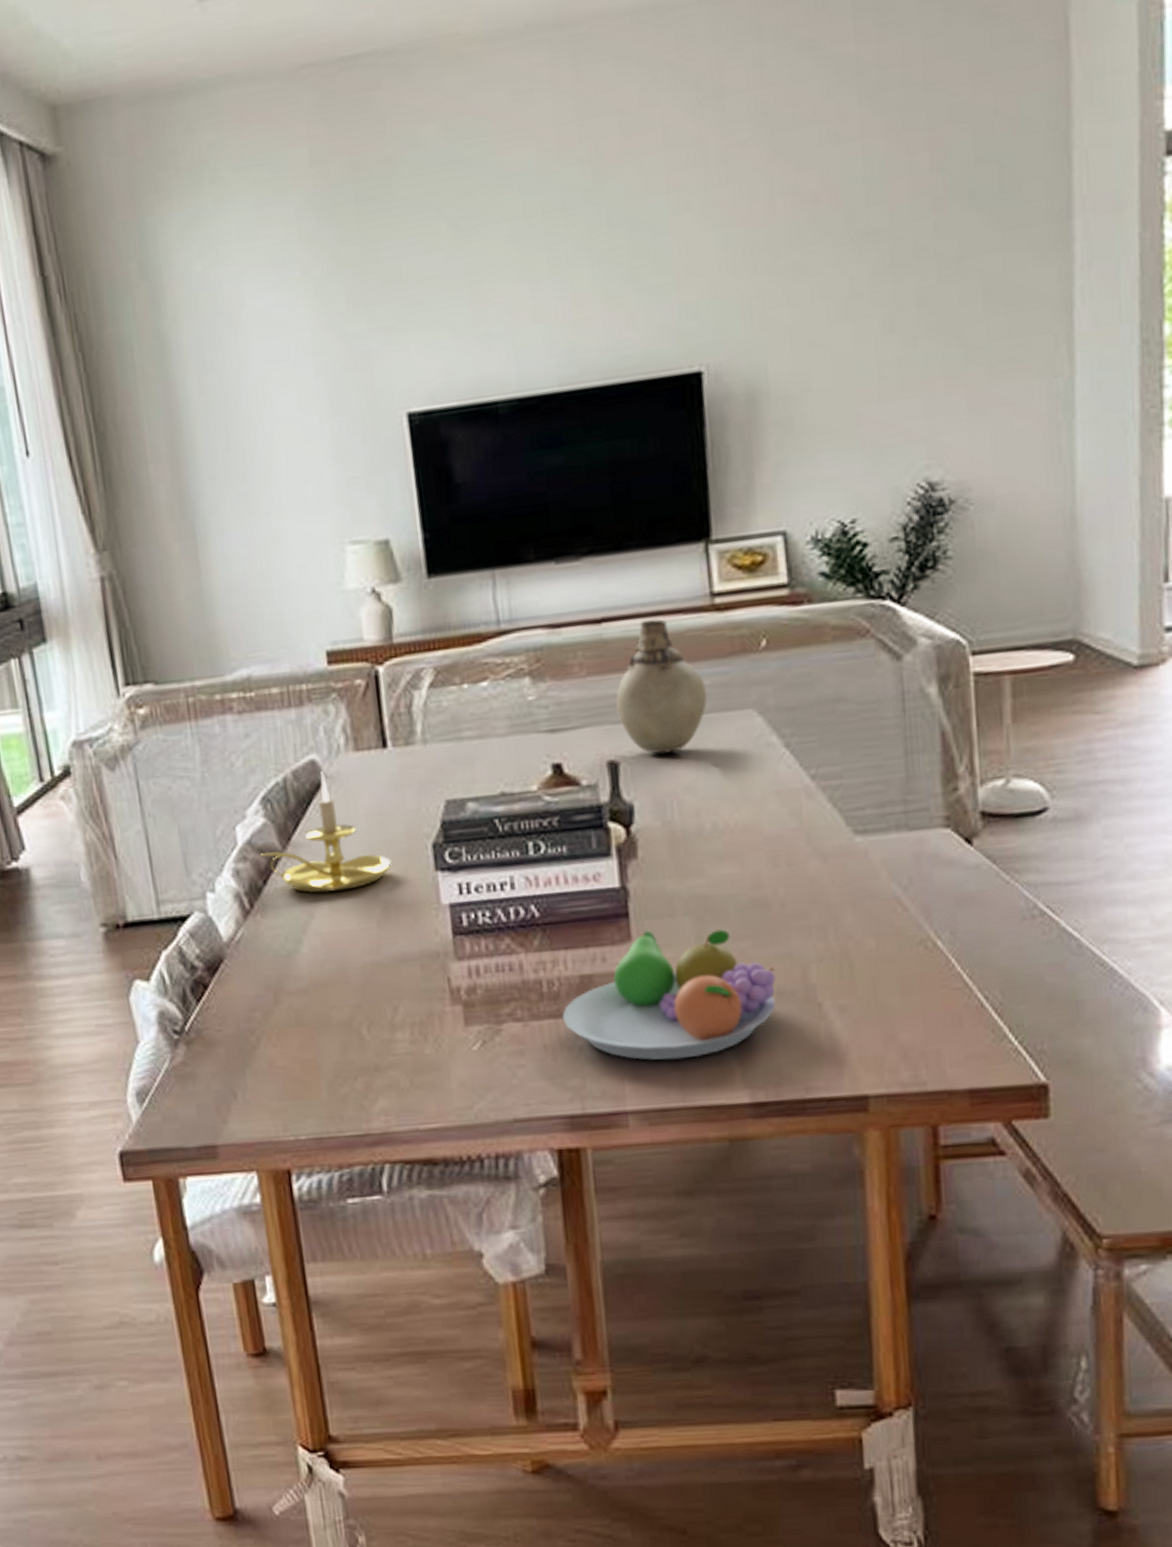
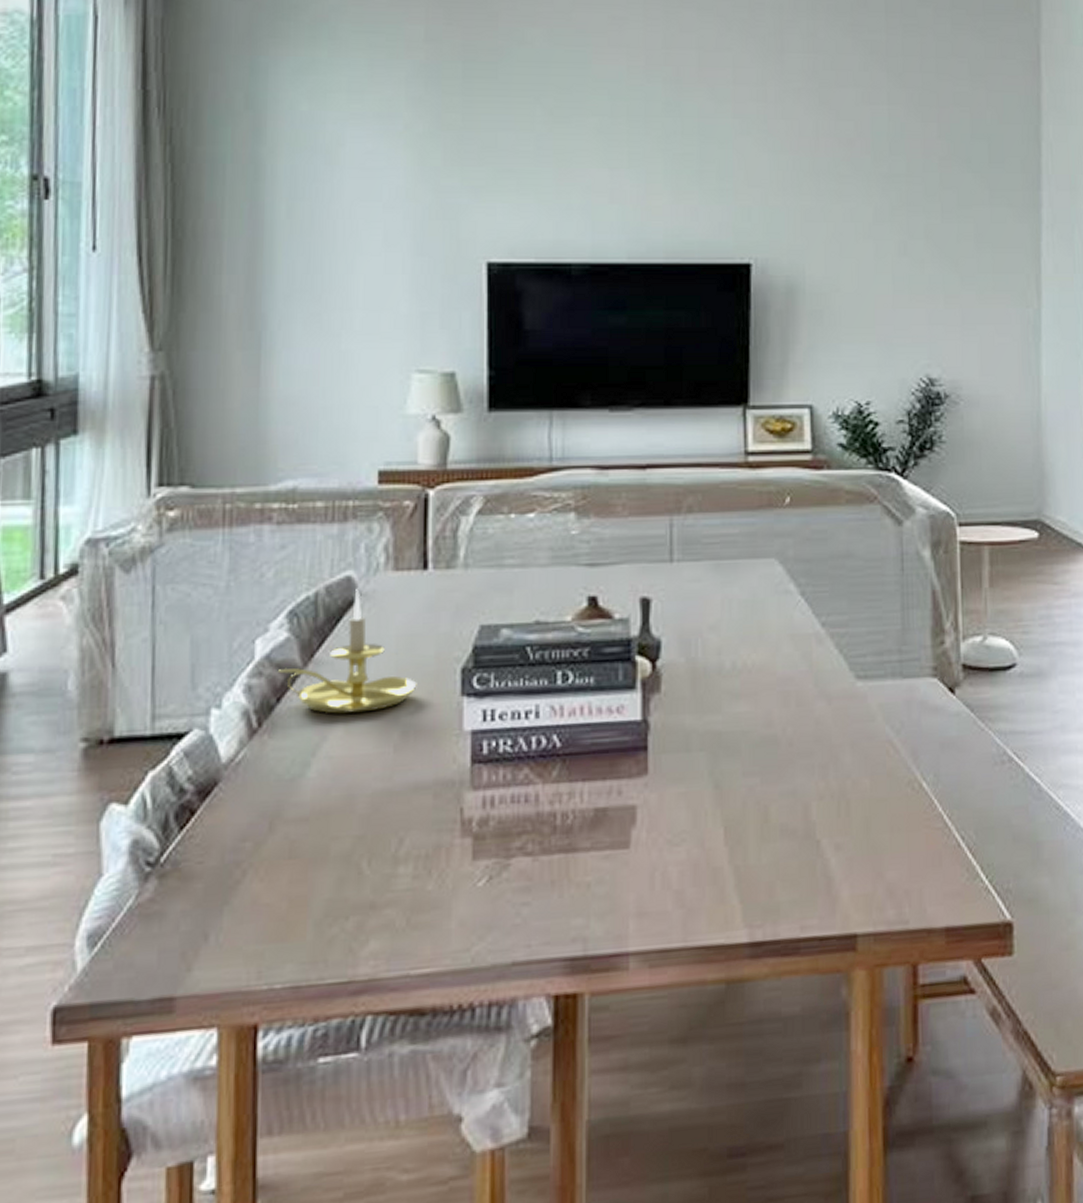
fruit bowl: present [562,929,776,1060] -> none [573,764,780,898]
vase: present [616,619,707,754] -> none [653,470,735,594]

